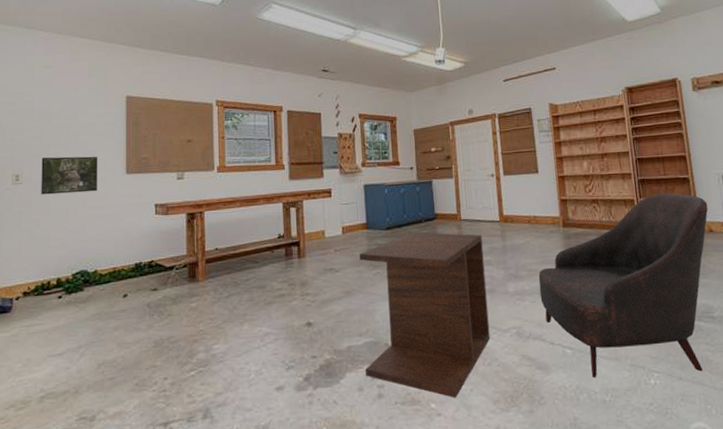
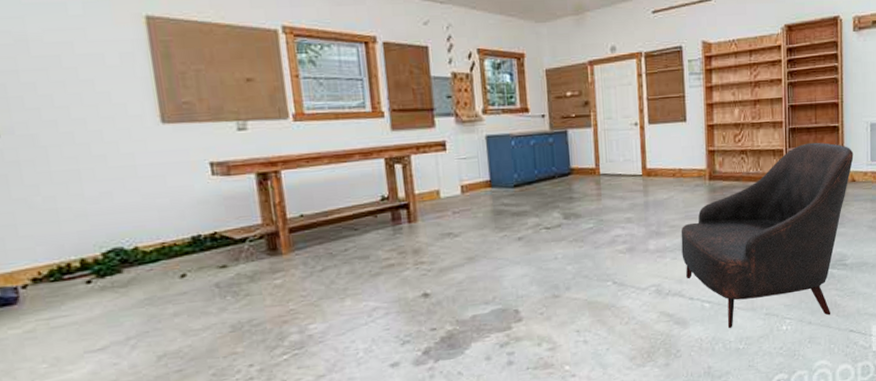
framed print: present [41,156,97,195] -> none [24,99,121,153]
side table: present [359,232,490,398] -> none [483,189,629,359]

